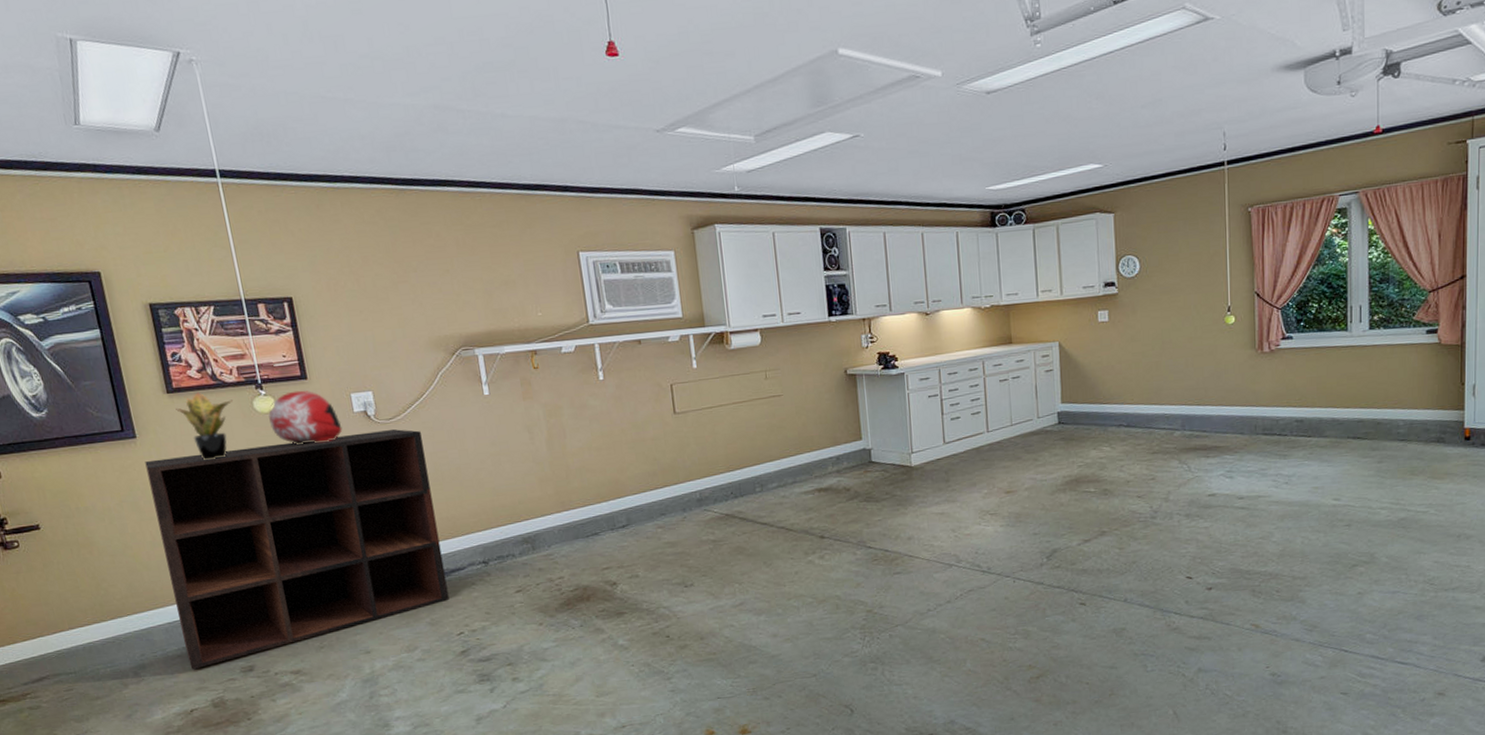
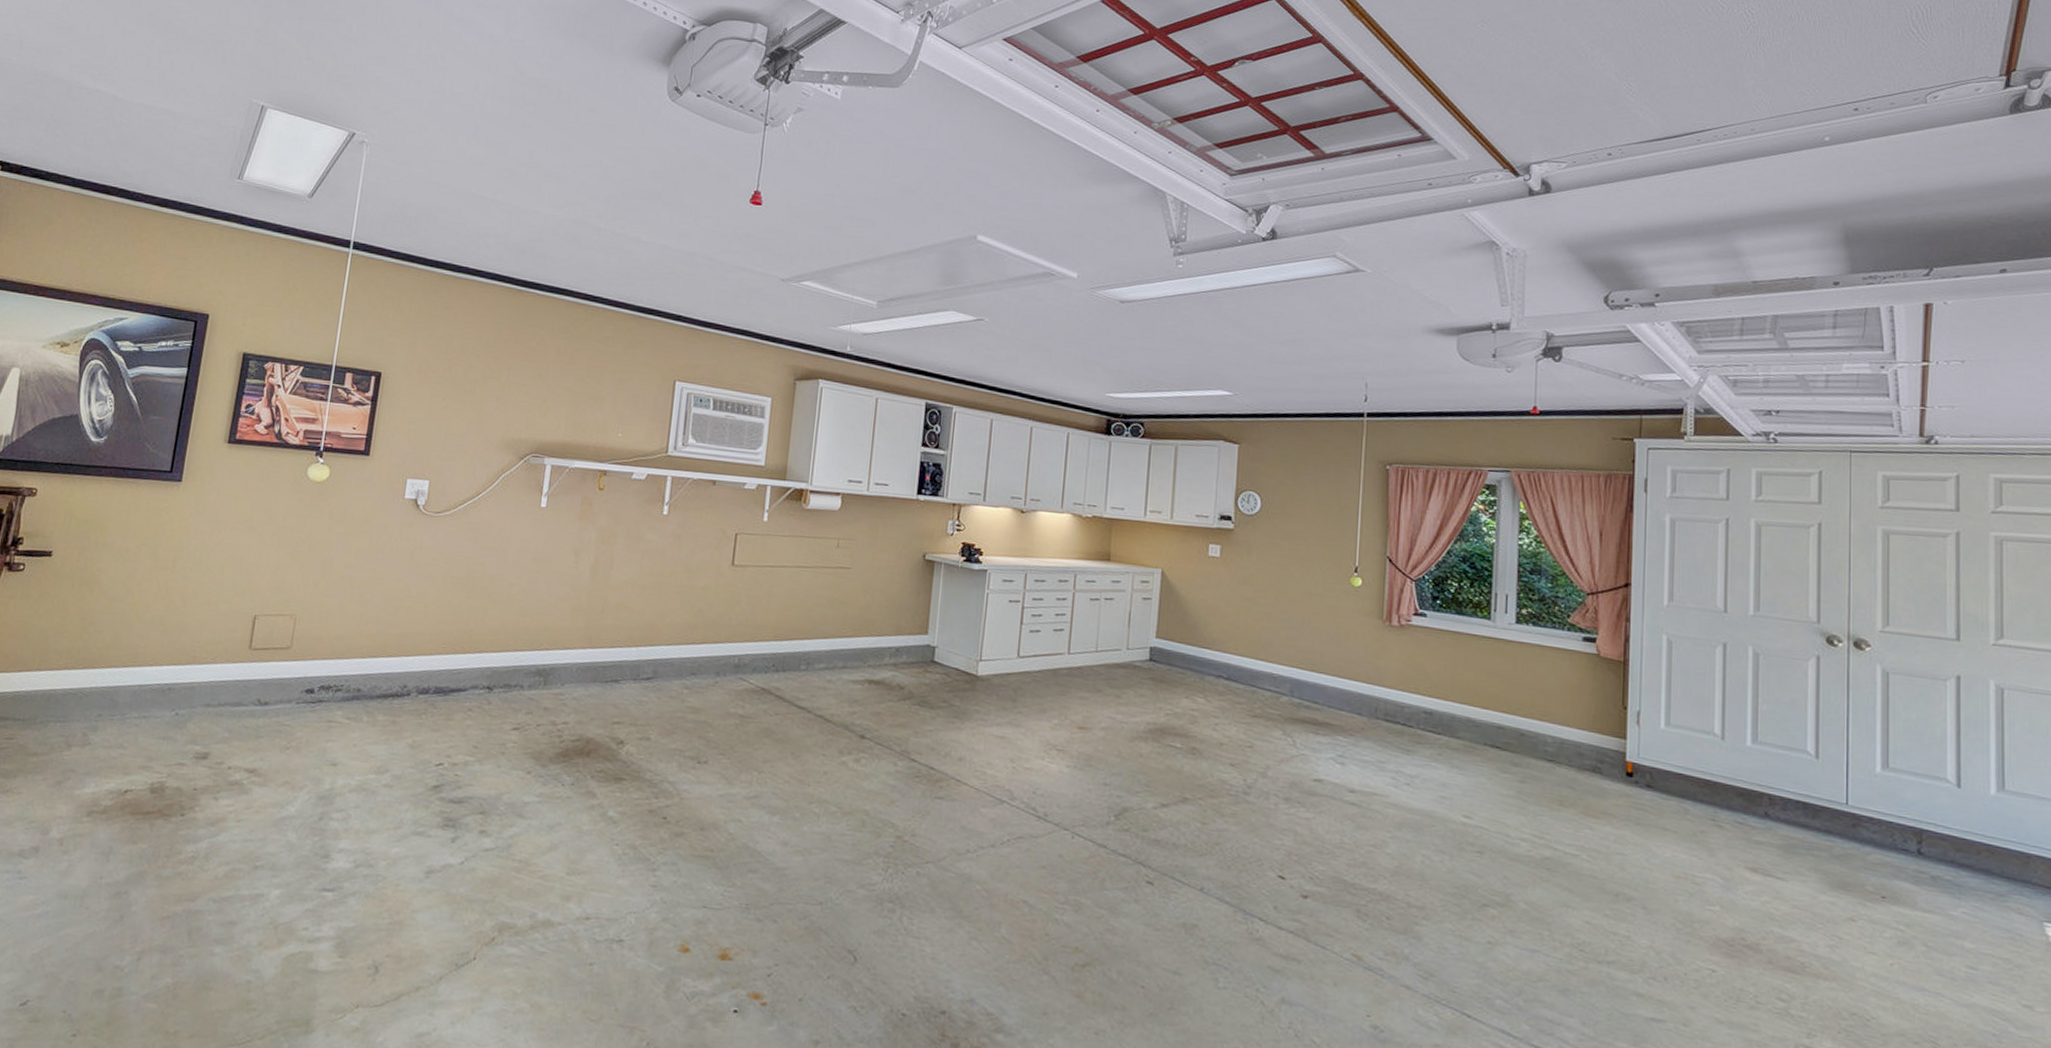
shelving unit: present [145,429,450,670] -> none [143,507,465,744]
potted plant: present [176,392,233,460] -> none [230,448,289,520]
motorcycle helmet: present [268,390,343,445] -> none [317,464,388,524]

